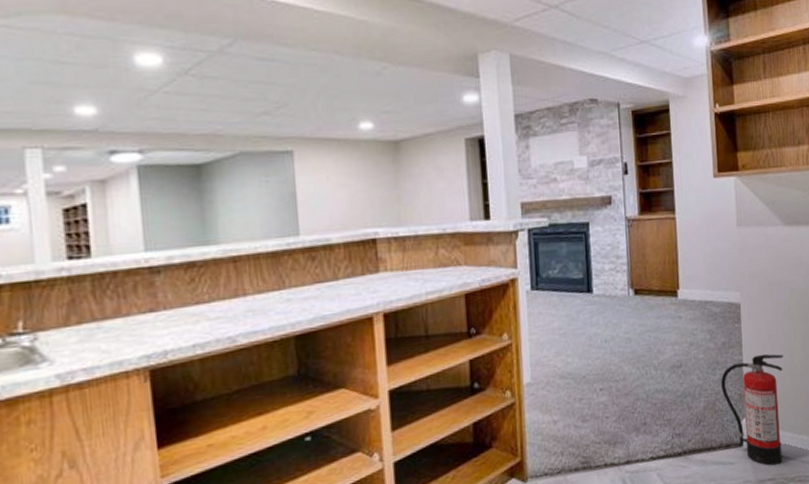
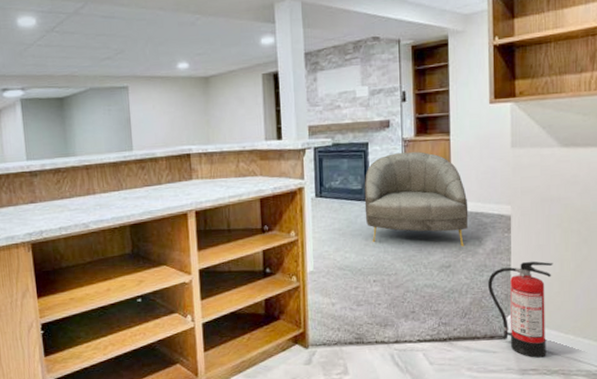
armchair: none [586,232,698,342] -> present [364,151,469,247]

